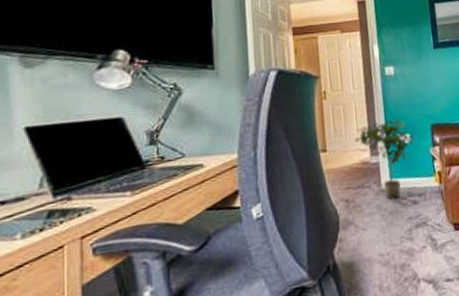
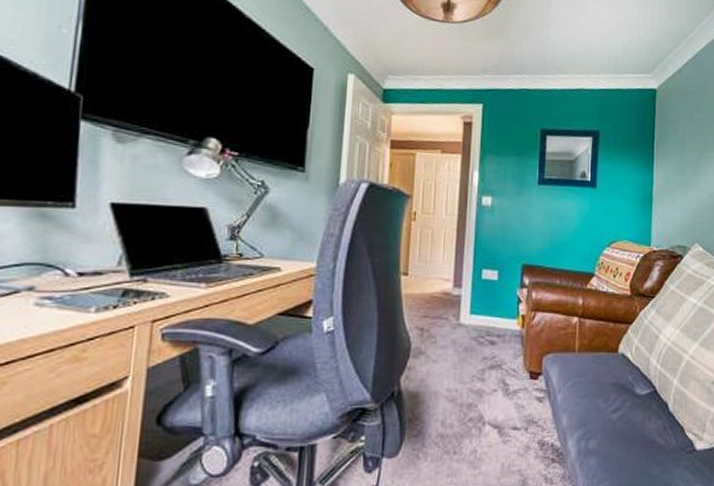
potted plant: present [354,118,416,201] -> none [438,252,503,338]

